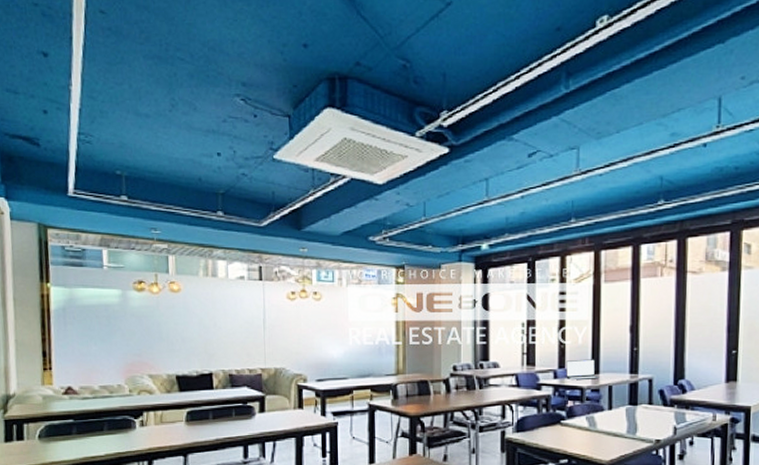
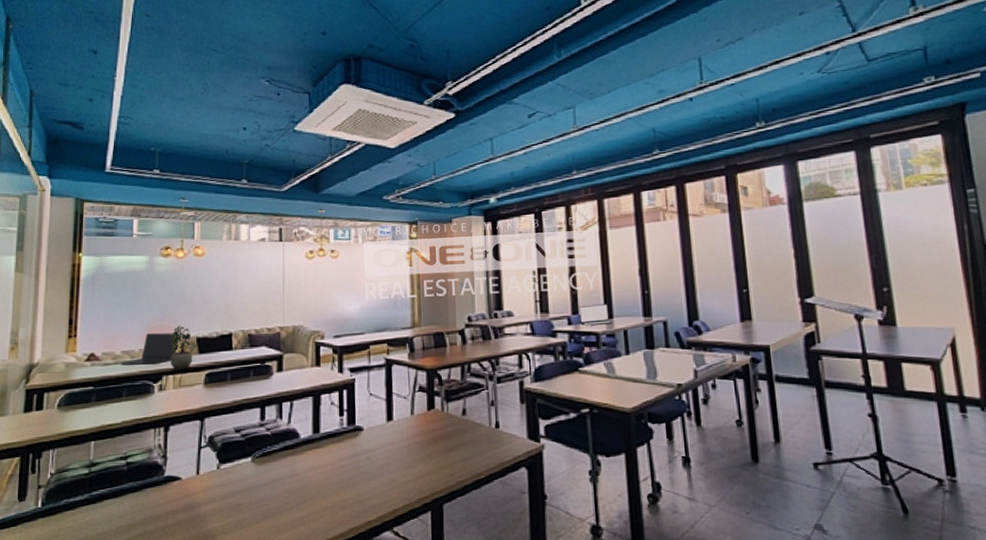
laptop: none [100,369,159,401] -> present [121,333,180,366]
potted plant: none [150,362,174,407] -> present [171,325,193,371]

